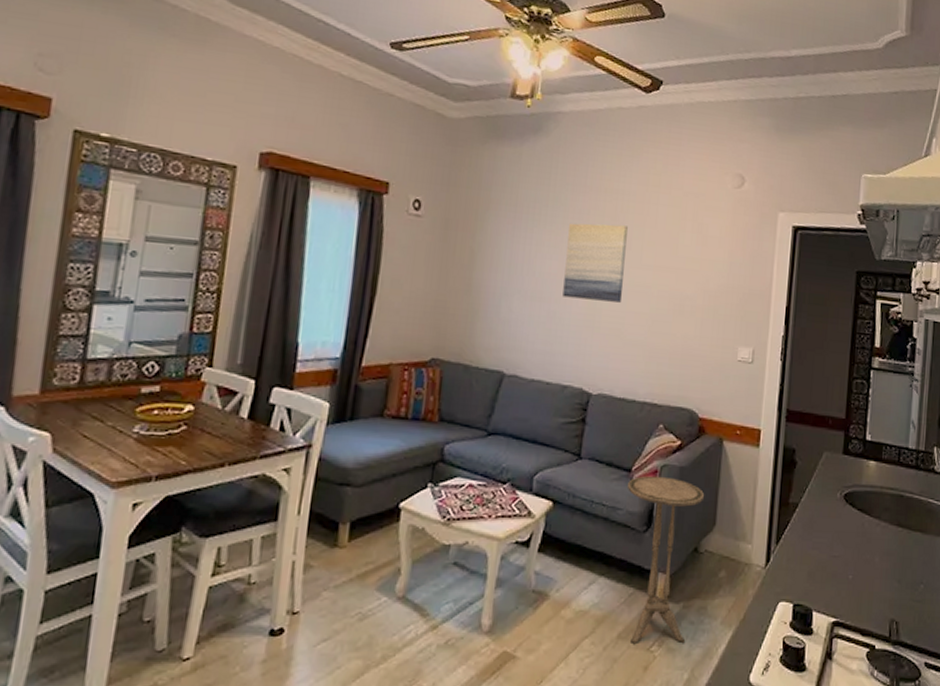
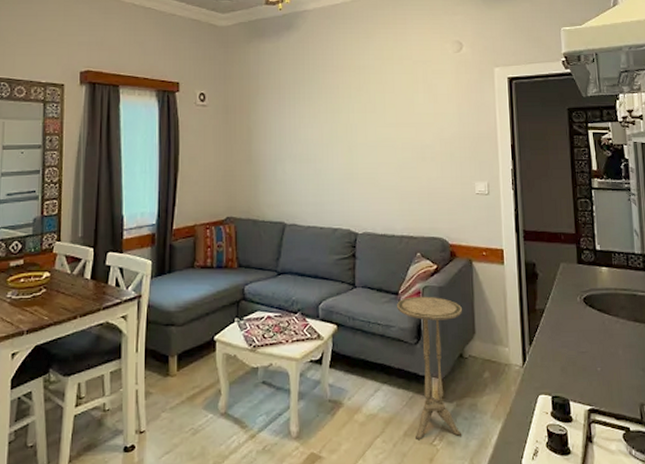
wall art: present [562,223,628,303] -> none [324,94,373,157]

